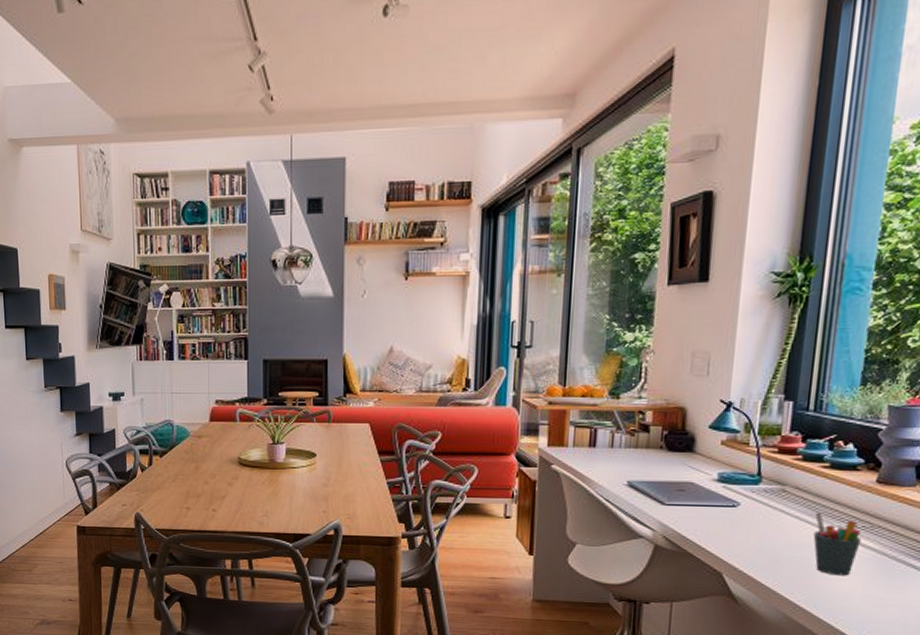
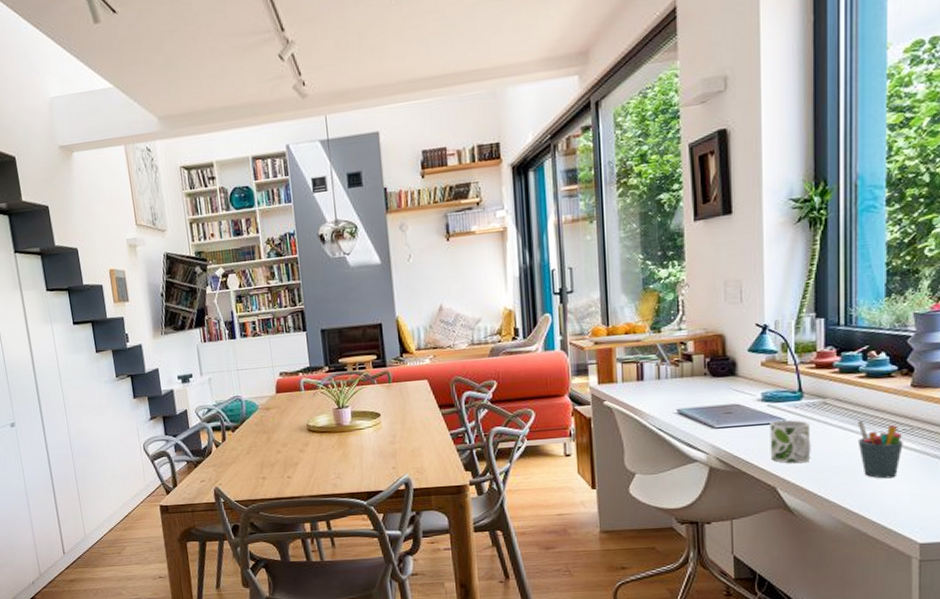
mug: none [719,503,765,551] -> present [770,419,811,464]

